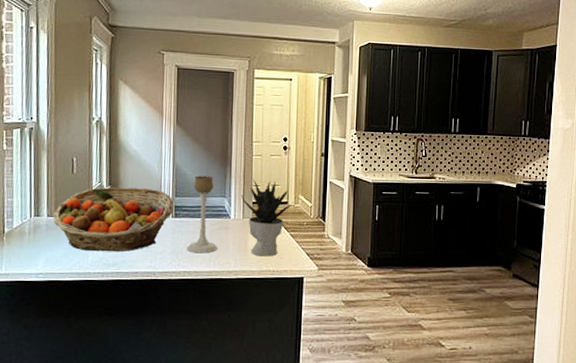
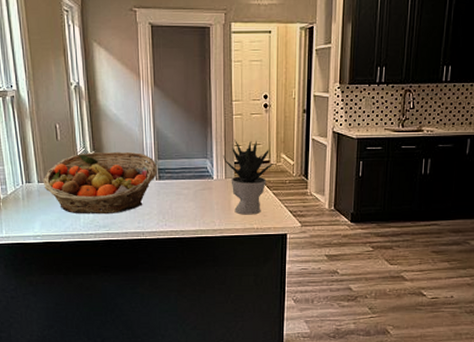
candle holder: present [187,175,218,254] -> none [172,137,203,214]

